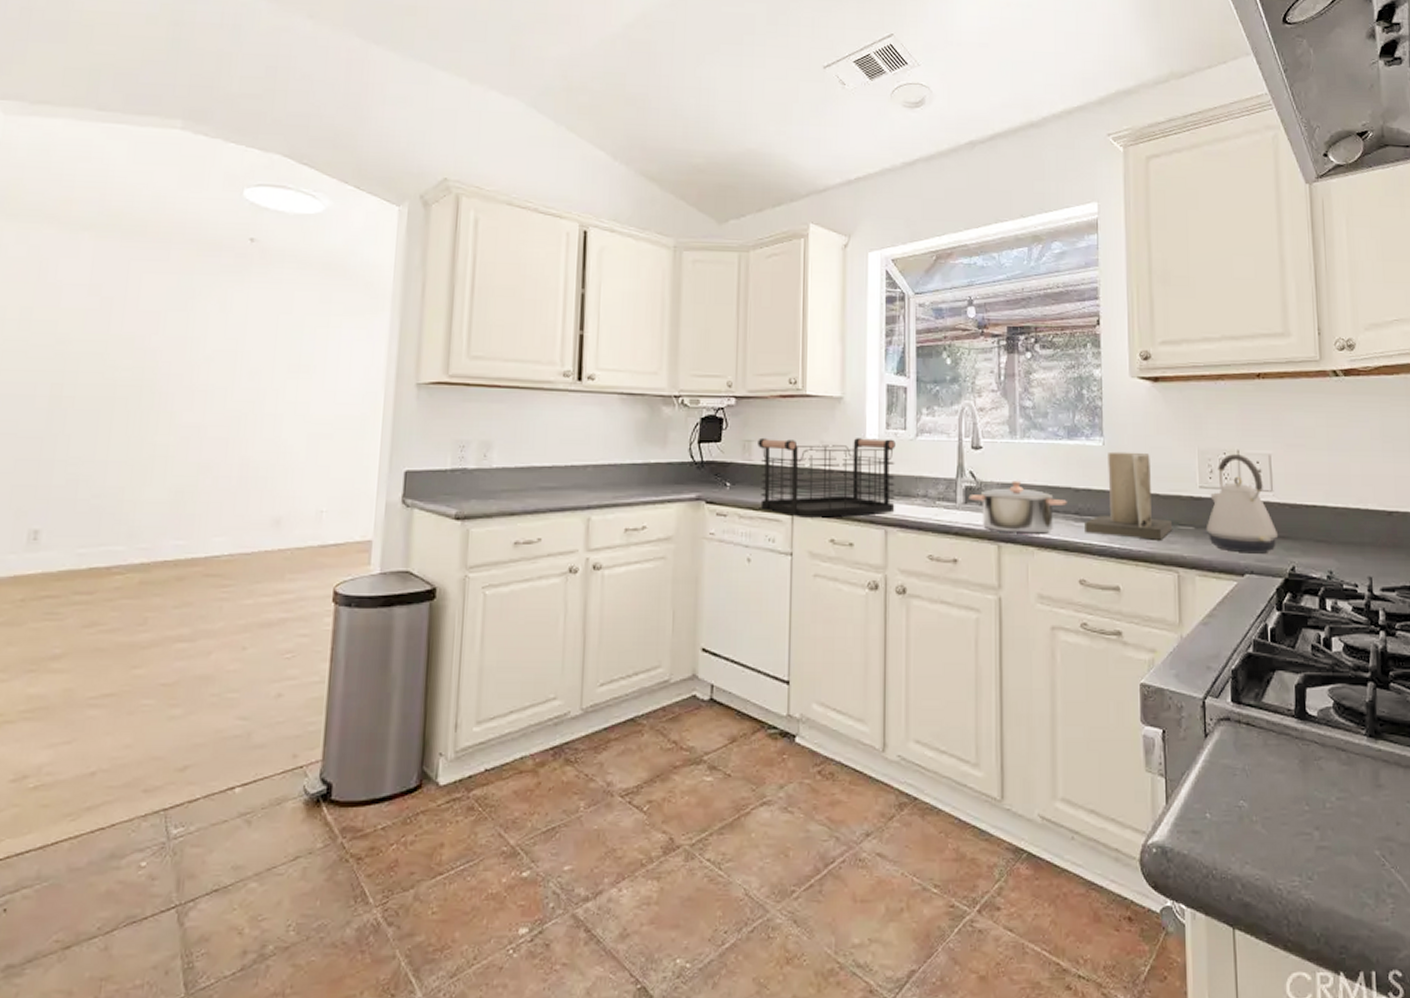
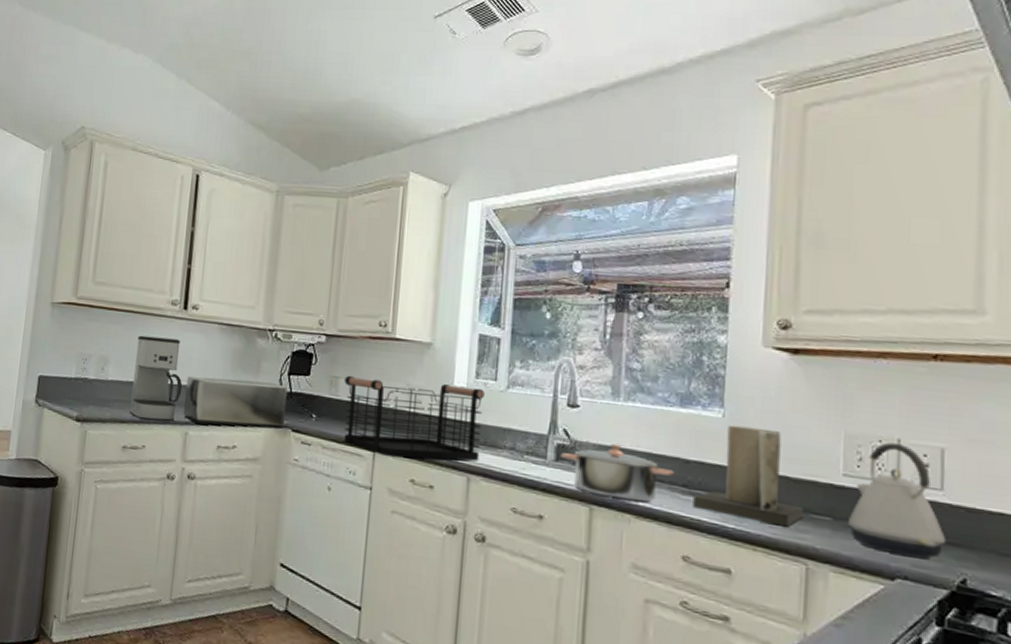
coffee maker: none [520,413,582,509] -> present [129,335,183,422]
toaster: none [583,453,698,508] -> present [183,376,288,430]

